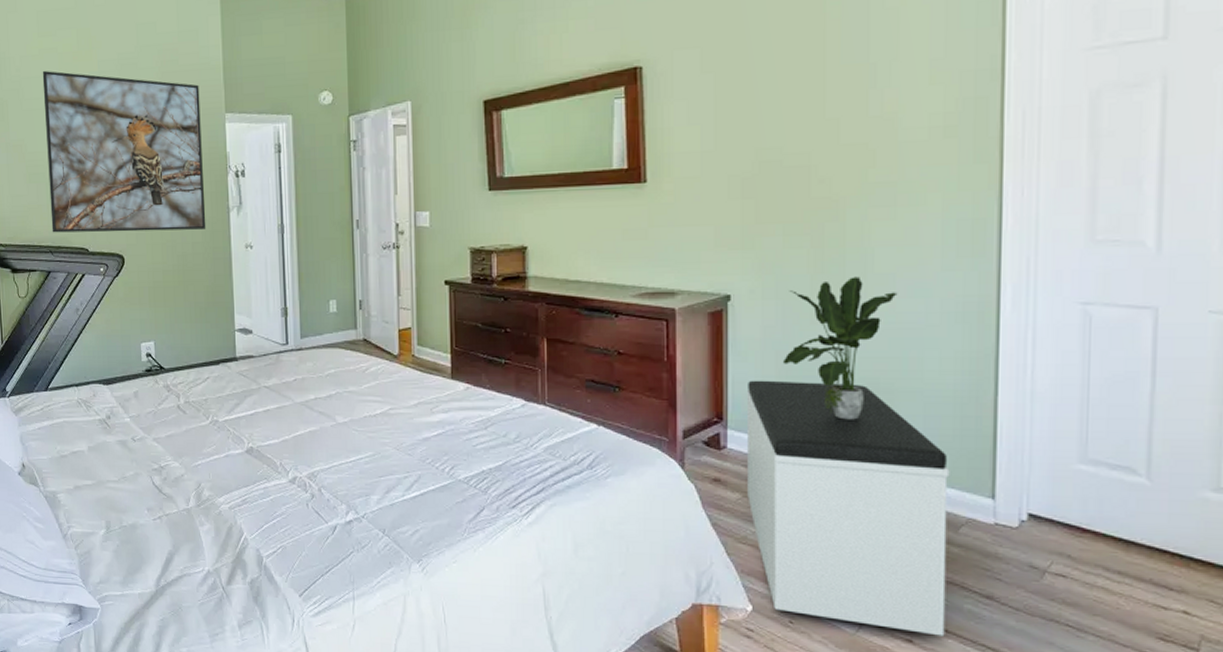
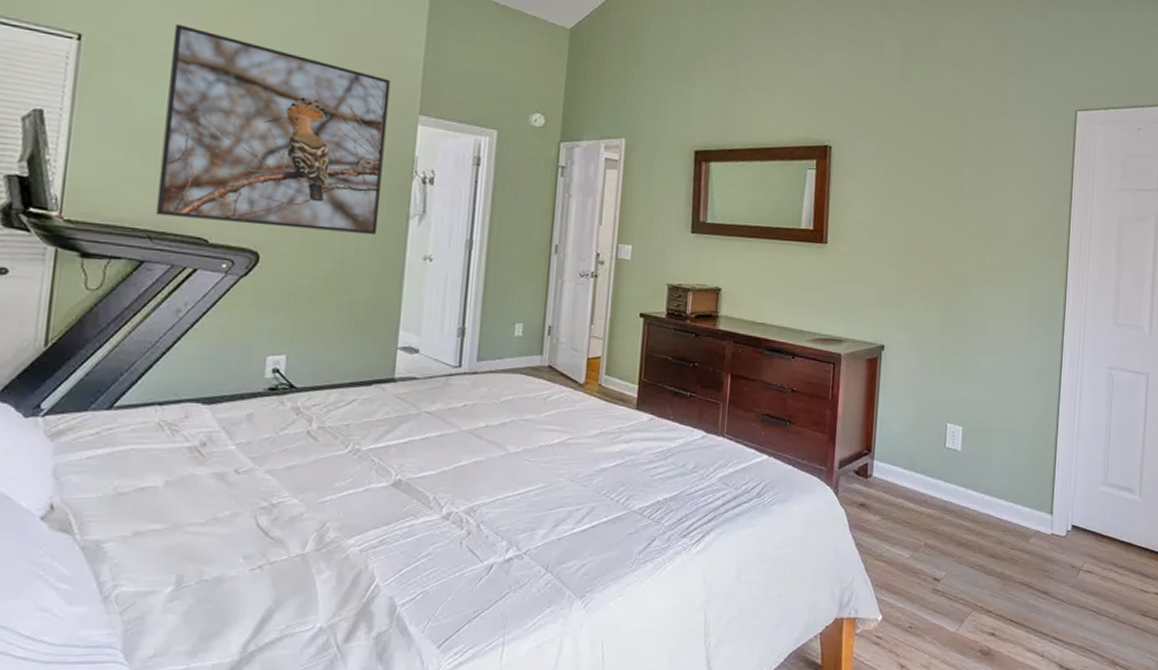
bench: present [746,380,950,637] -> none [885,418,1026,628]
potted plant: present [784,276,898,420] -> none [919,337,1000,453]

